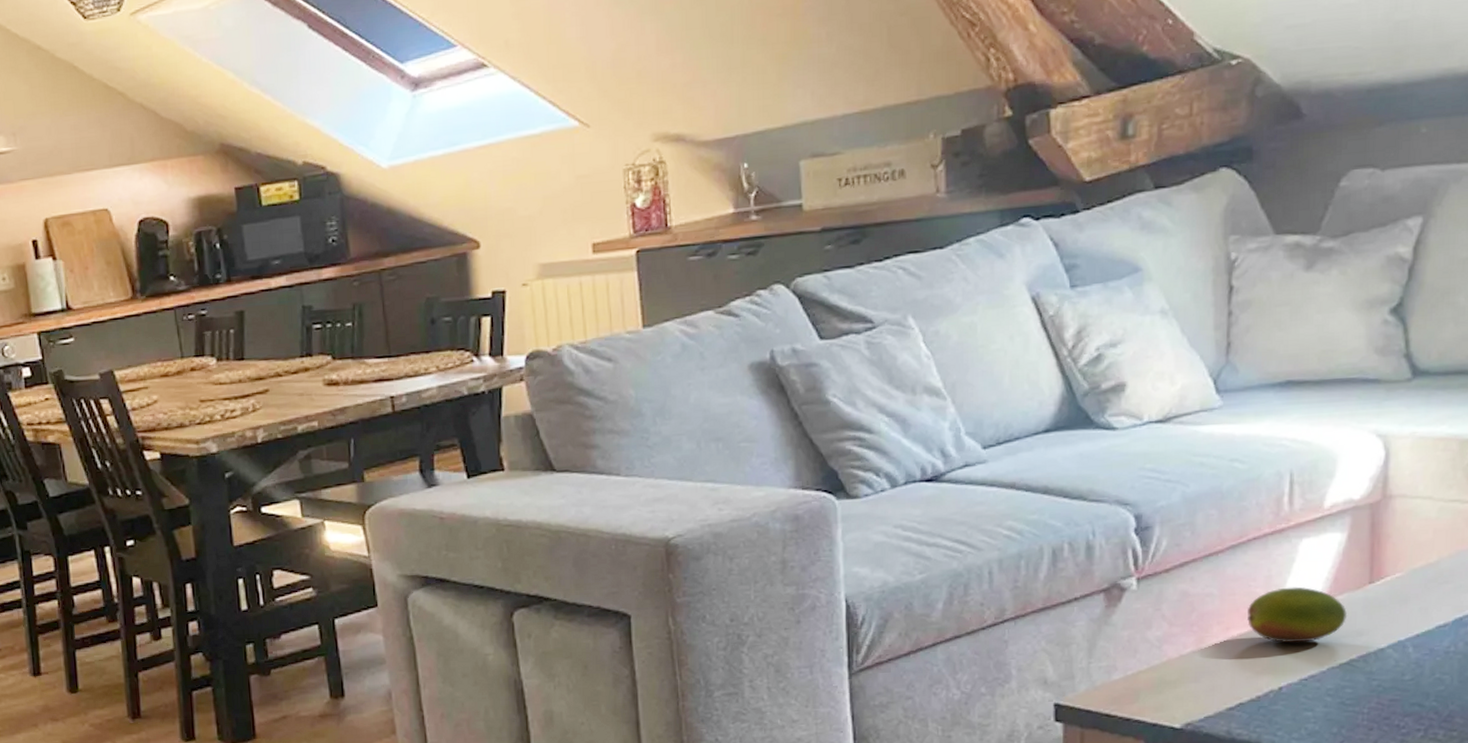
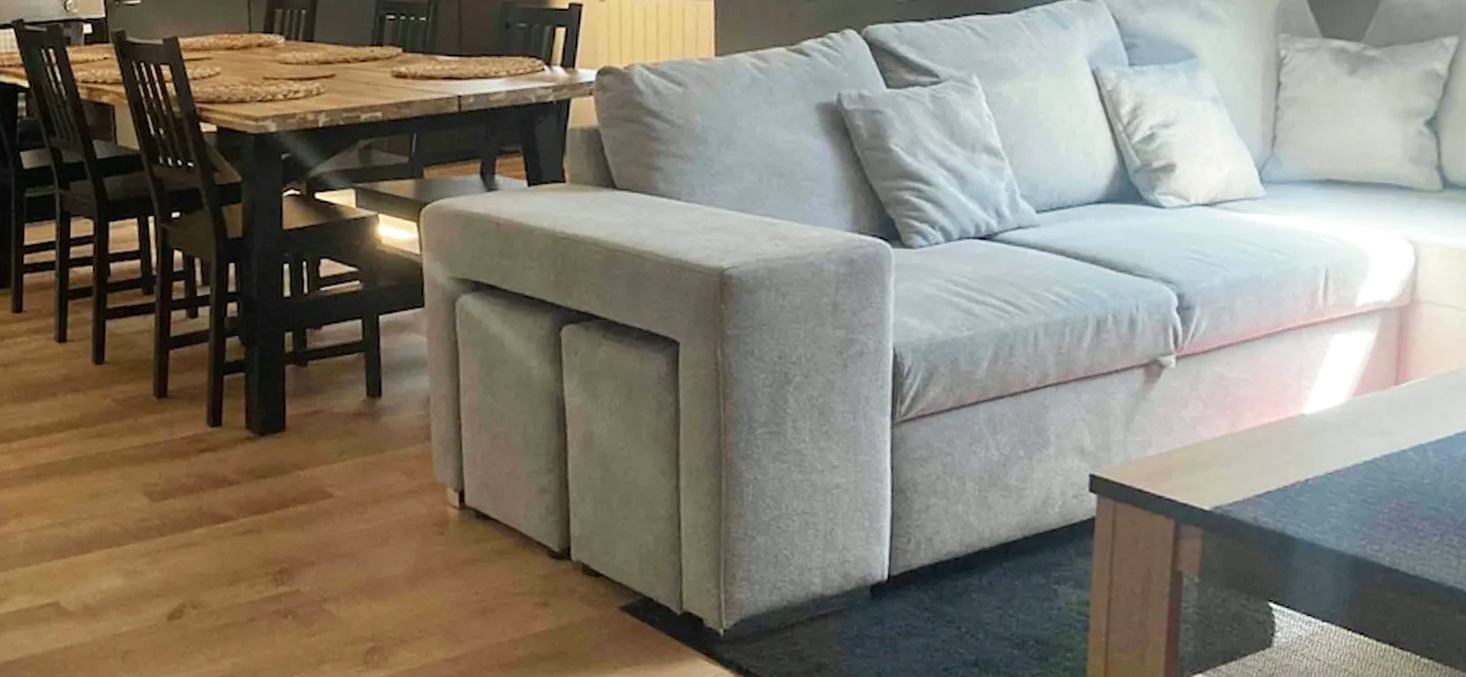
fruit: present [1246,587,1347,643] -> none [1278,380,1373,437]

